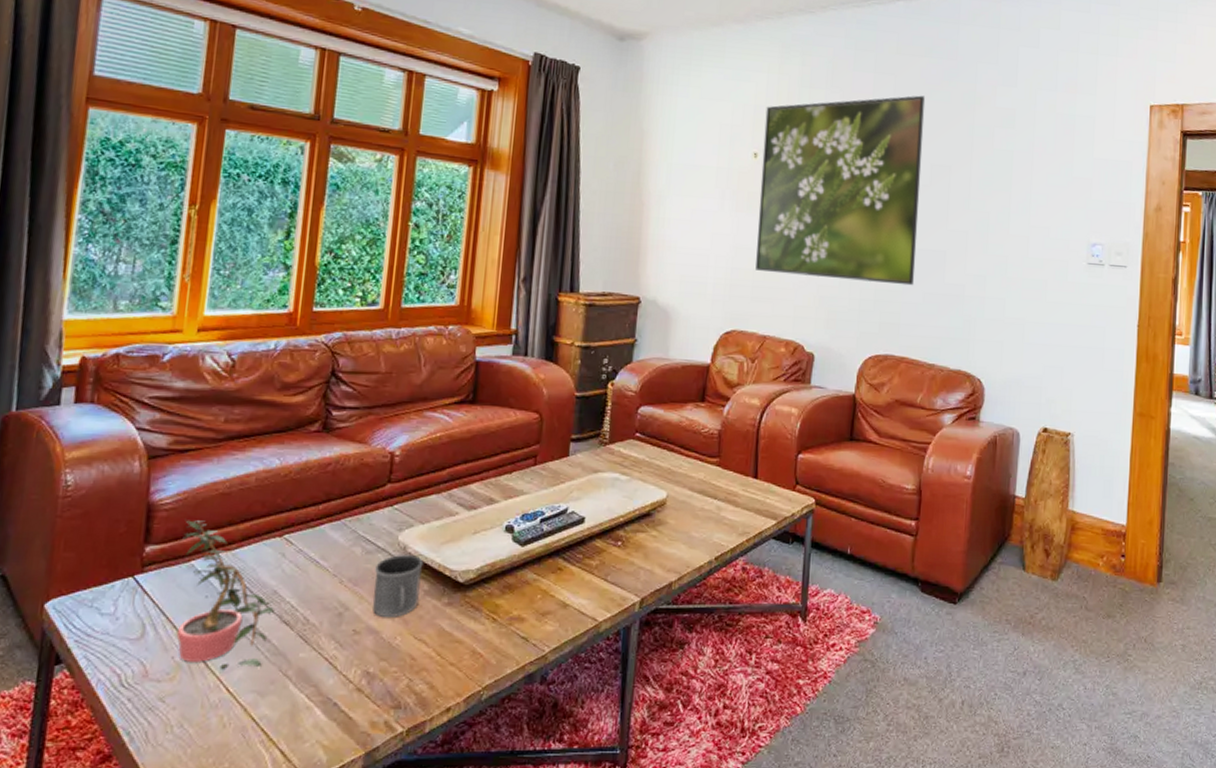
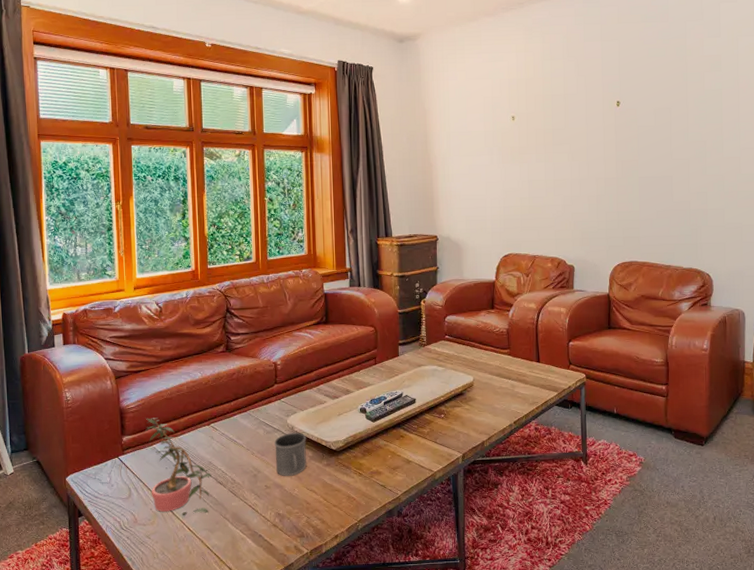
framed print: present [755,95,926,286] -> none [518,54,649,207]

